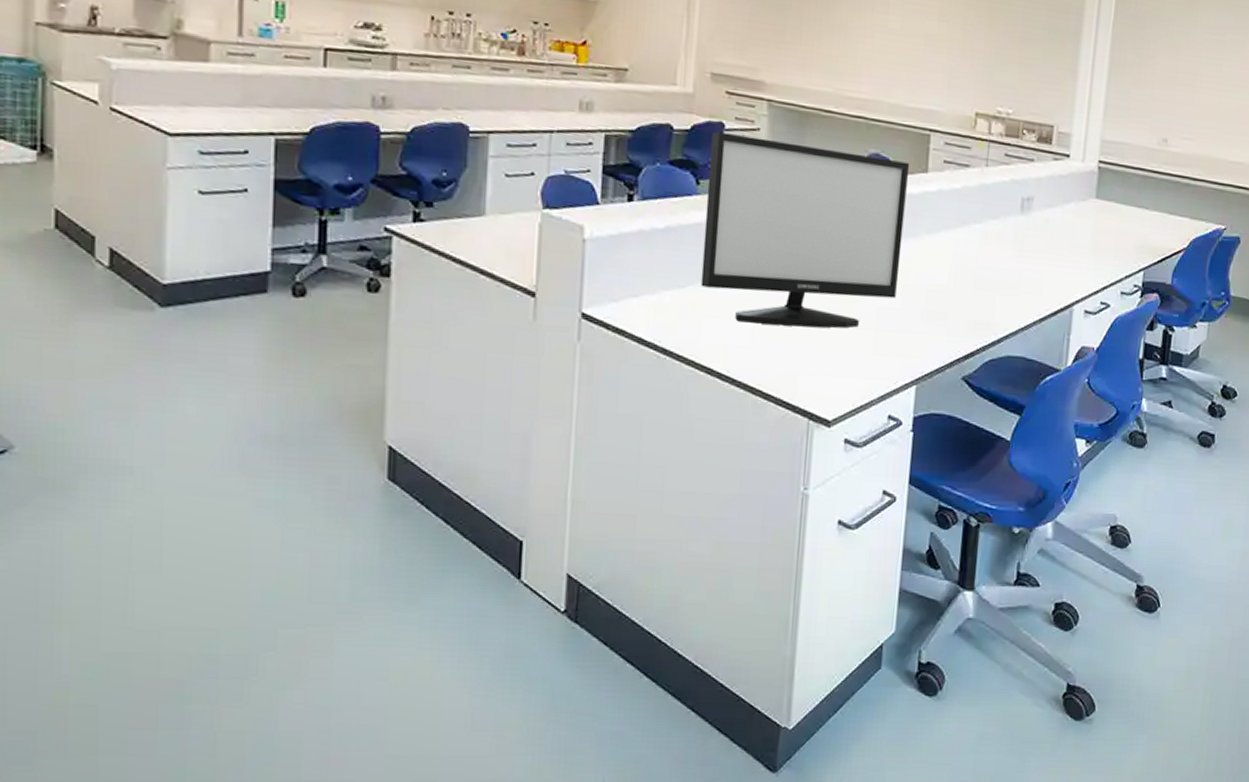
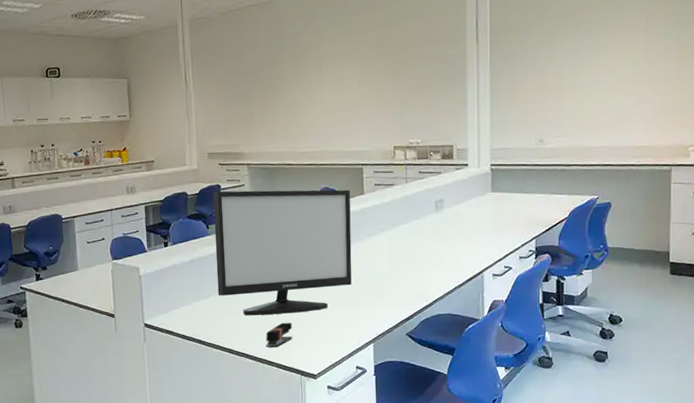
stapler: none [762,338,805,374] -> present [265,322,293,347]

